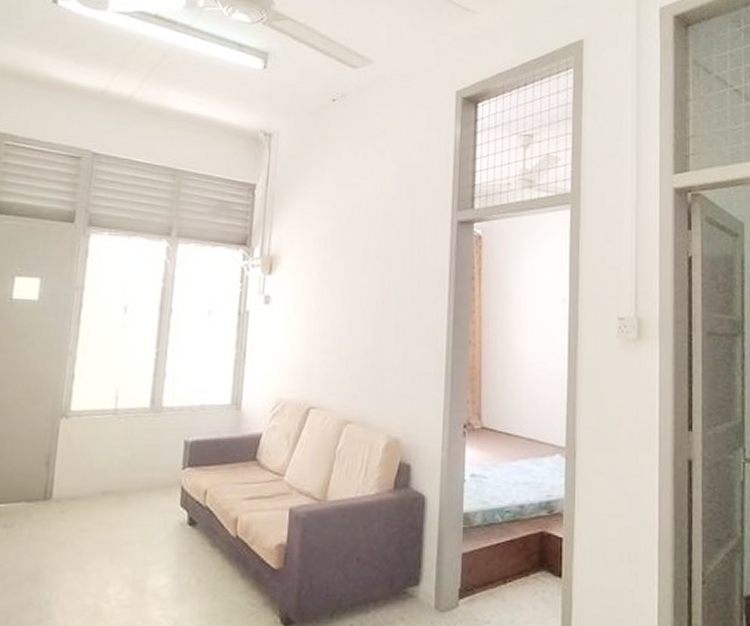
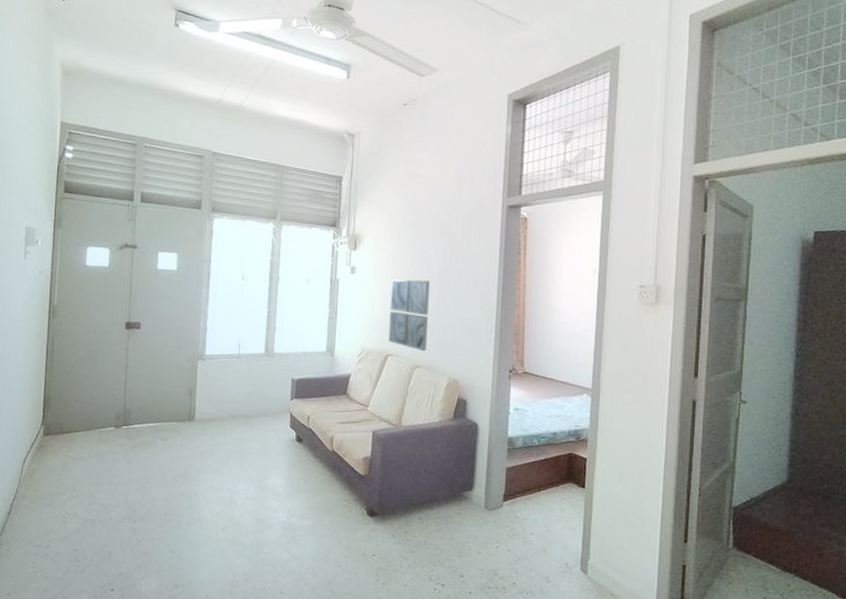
wall art: none [311,310,363,403] -> present [388,279,430,352]

